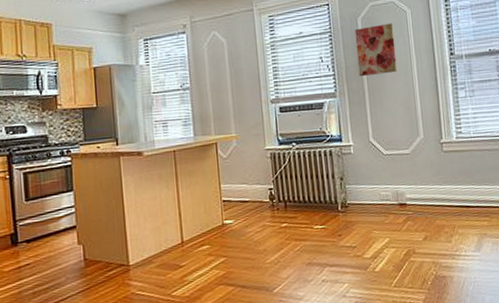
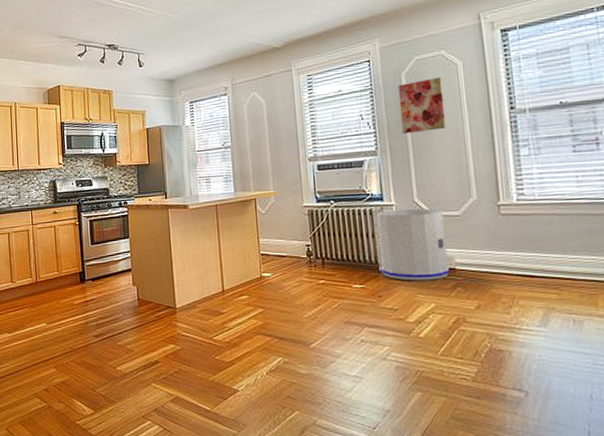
trash can: none [336,148,401,218] -> present [377,208,450,281]

